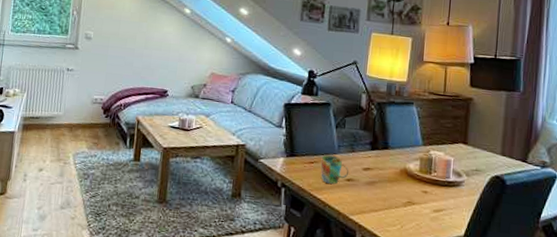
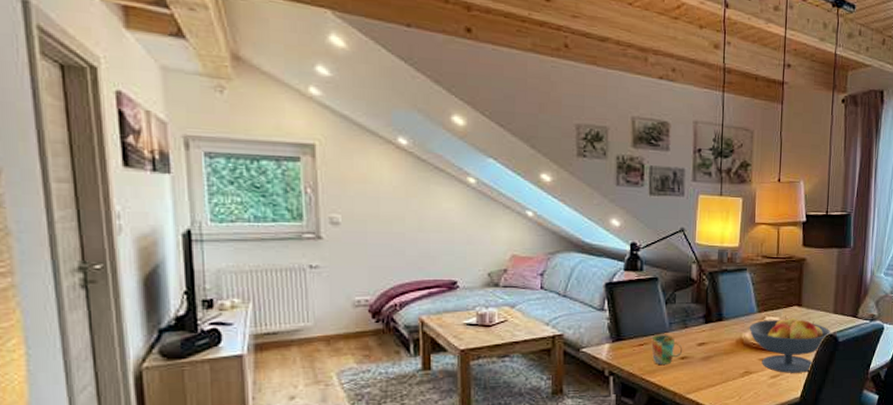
fruit bowl: none [413,151,498,212] -> present [749,315,831,373]

